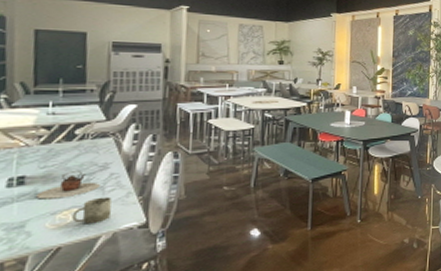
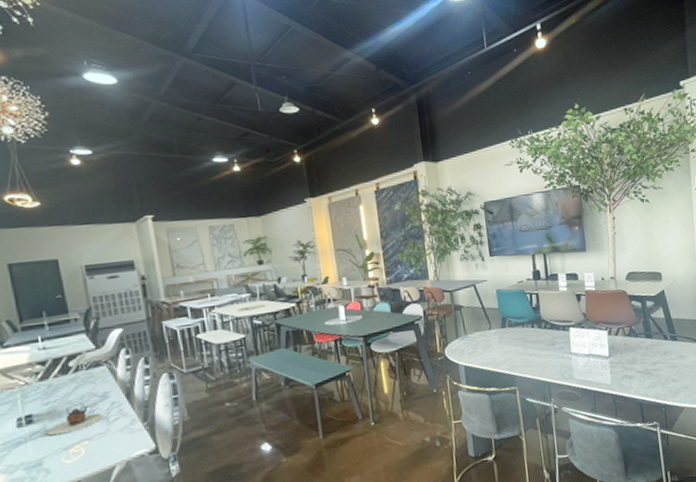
cup: present [72,196,112,224] -> none [84,426,121,456]

